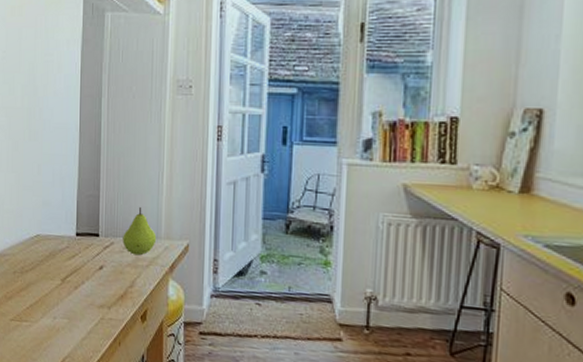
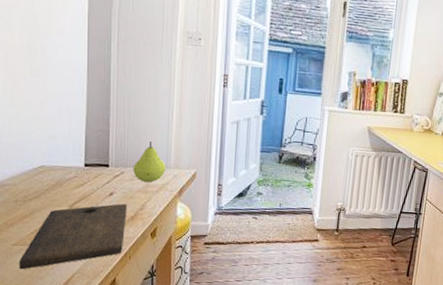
cutting board: none [15,279,116,349] -> present [19,203,127,270]

